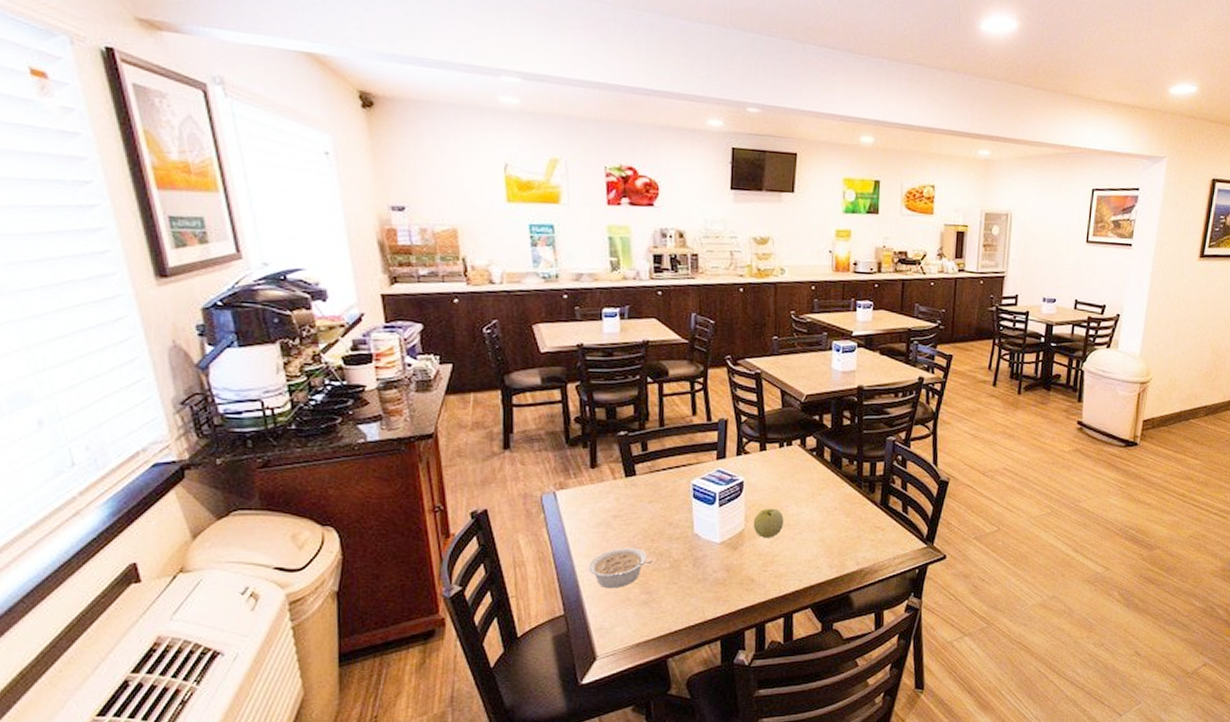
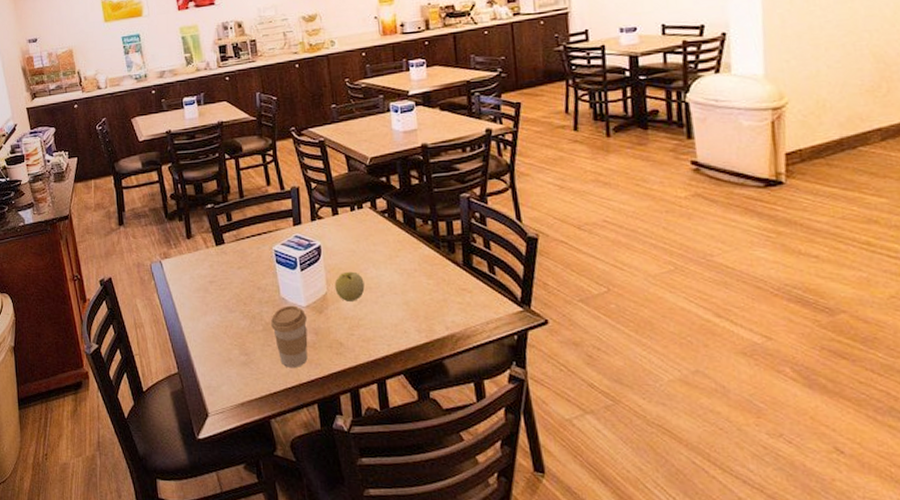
legume: present [588,547,652,589] -> none [193,310,247,349]
coffee cup: none [680,542,720,605] -> present [271,305,308,367]

